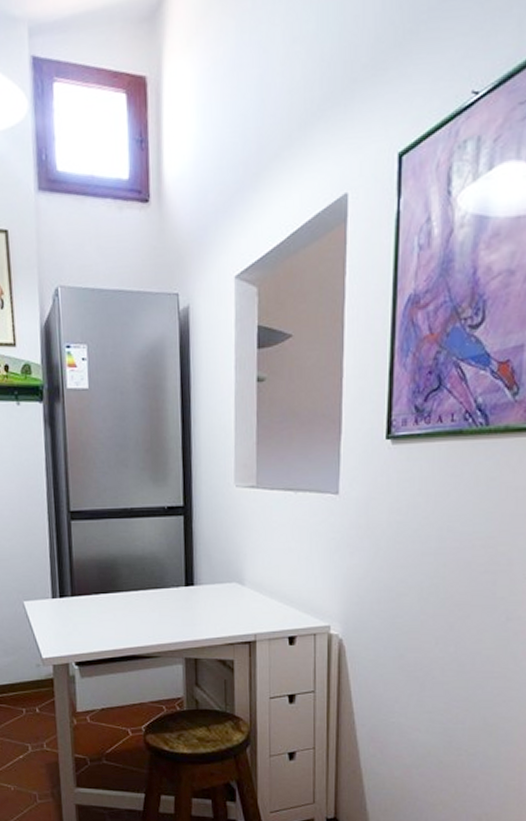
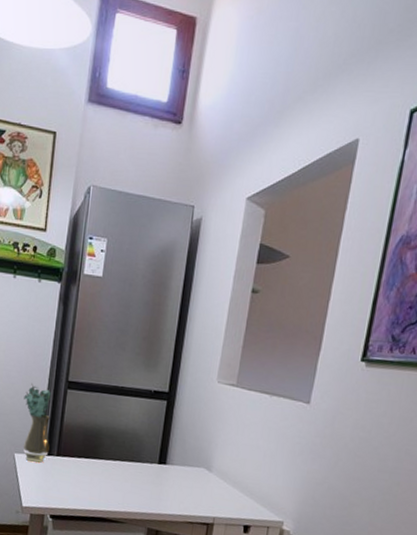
vase: none [23,520,62,607] -> present [23,382,52,463]

